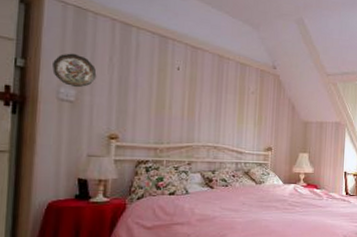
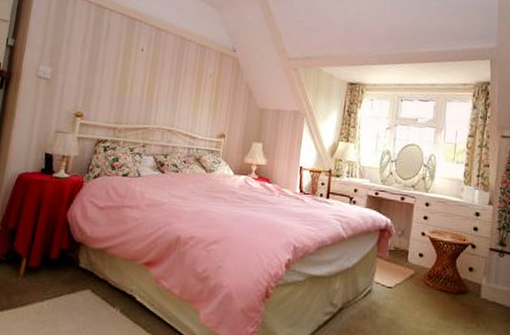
decorative plate: present [52,53,97,88] -> none [35,33,71,67]

